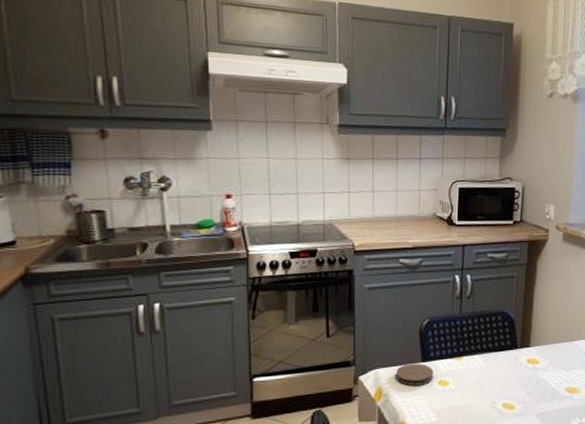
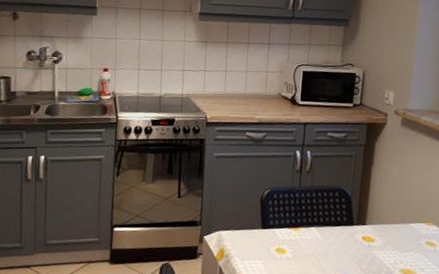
coaster: present [396,363,434,385] -> none [237,229,272,251]

